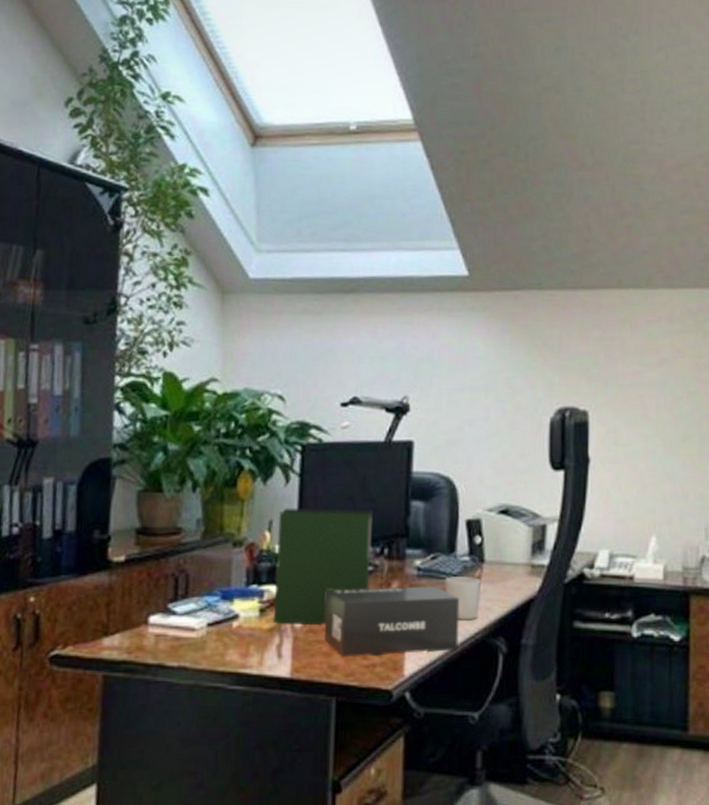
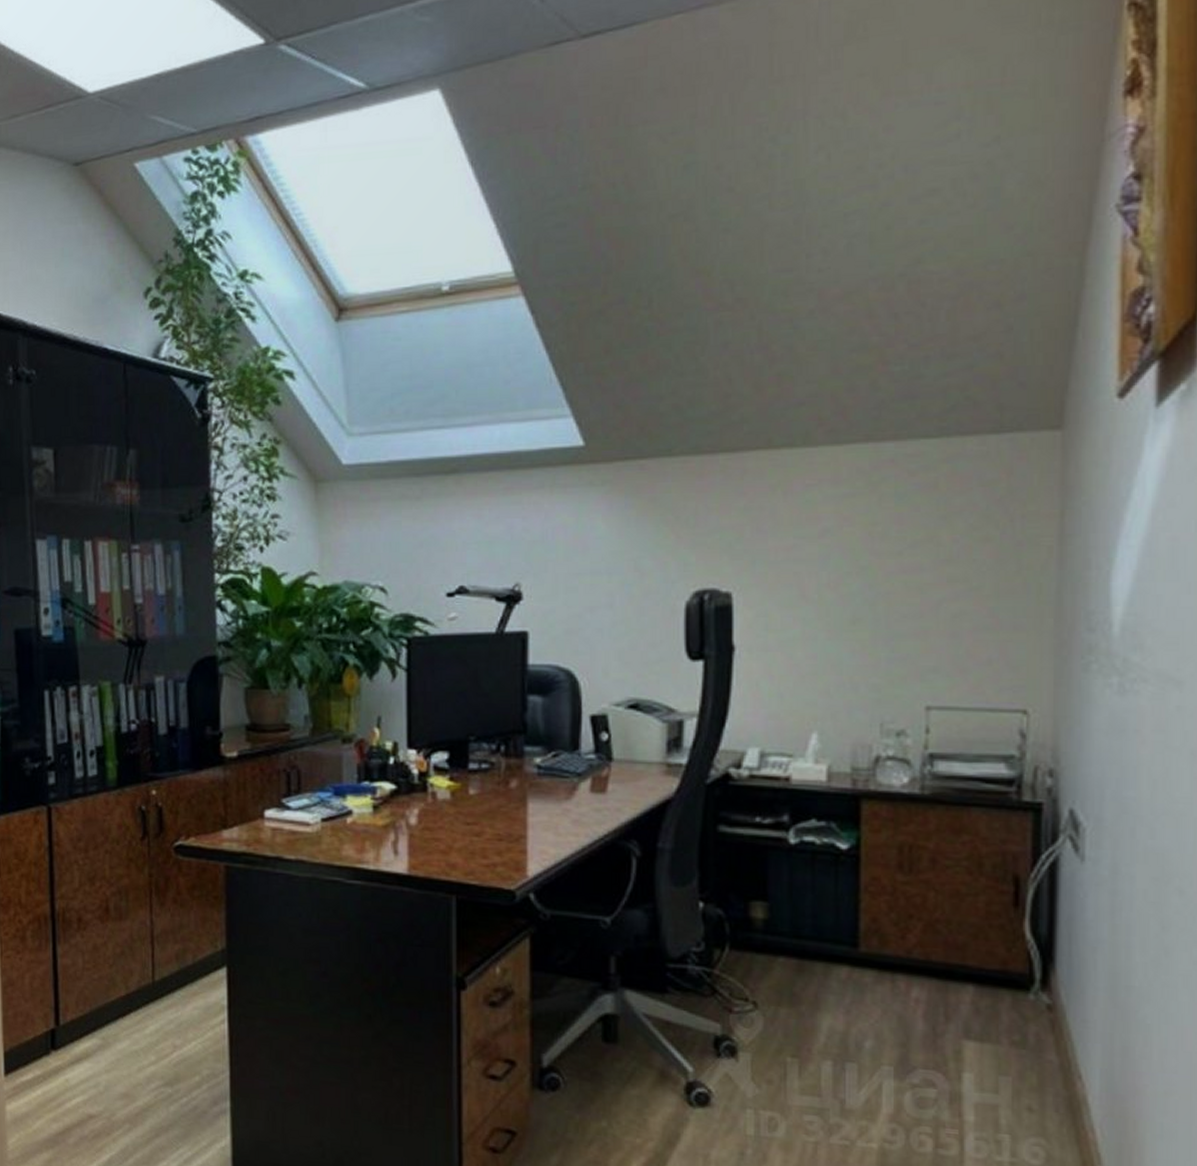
binder: present [274,508,373,625] -> none [386,703,486,823]
box: present [325,586,460,656] -> none [441,785,586,855]
mug: present [444,576,481,620] -> none [567,775,610,822]

